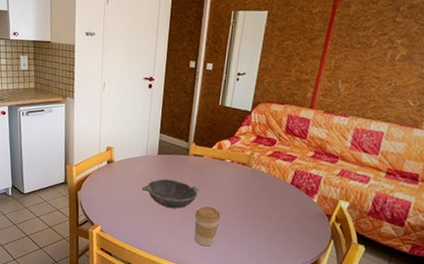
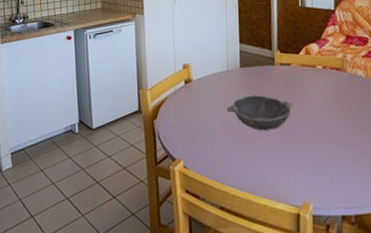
coffee cup: present [194,206,221,247] -> none [291,123,322,175]

